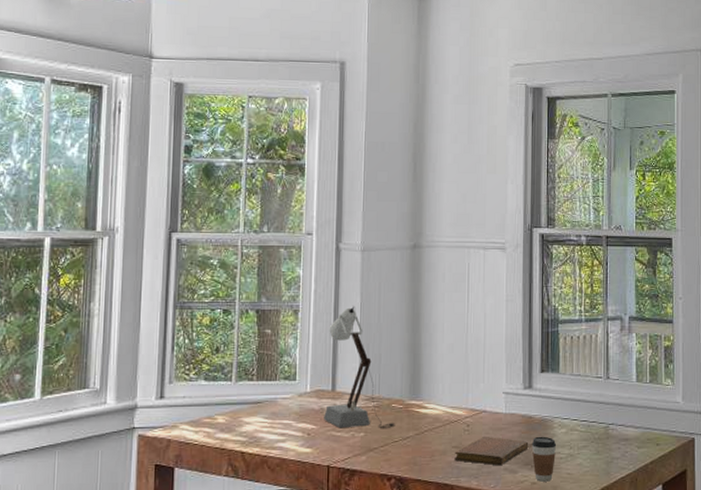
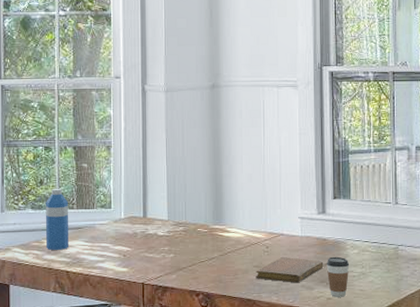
water bottle: none [220,356,247,427] -> present [46,188,68,250]
desk lamp: present [324,306,396,429] -> none [137,142,202,251]

